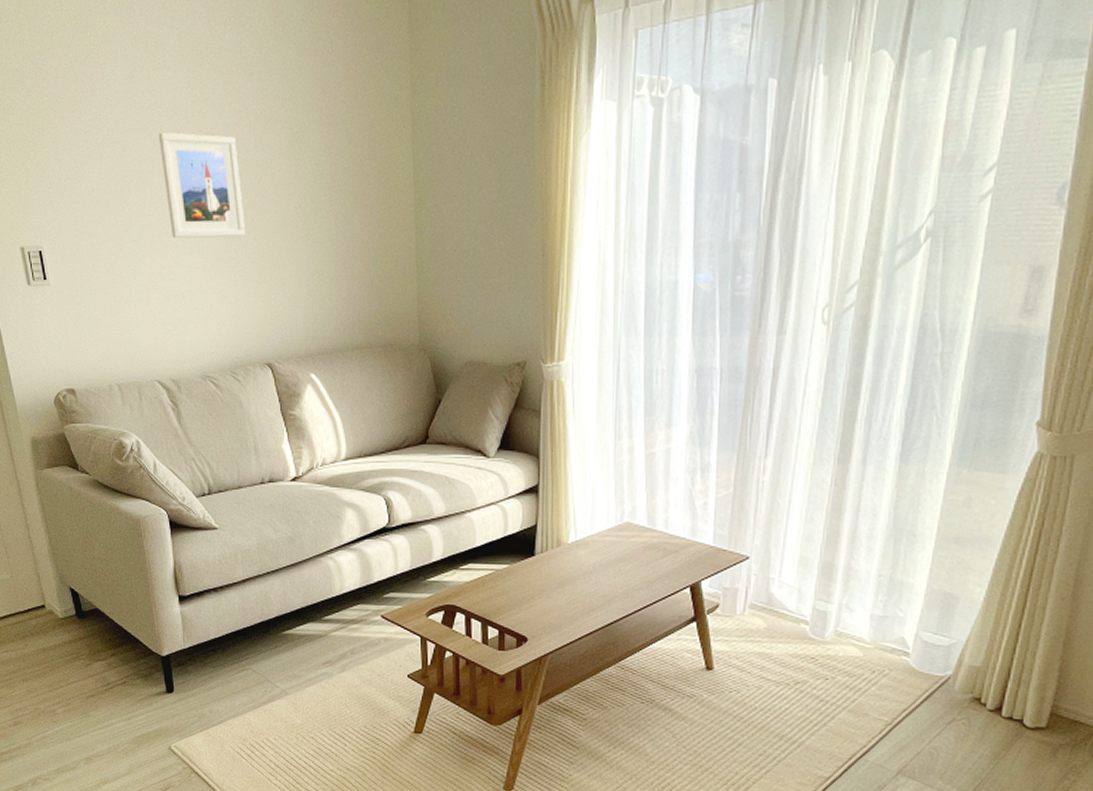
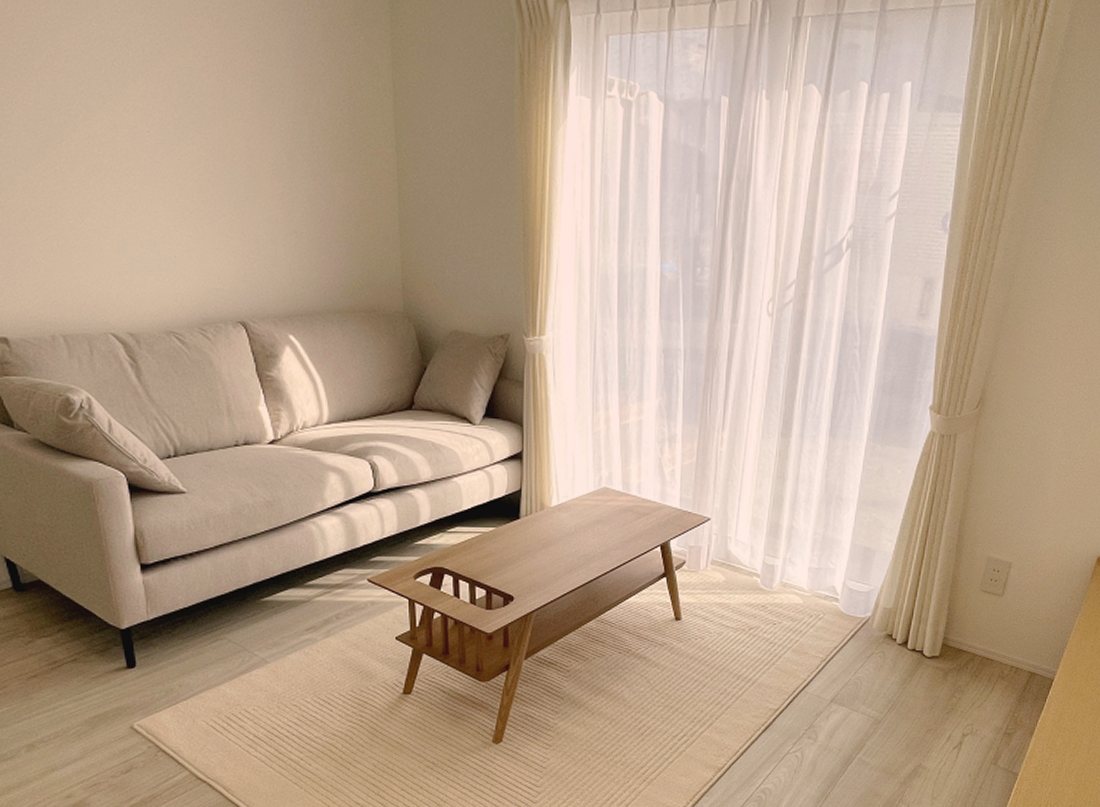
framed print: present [159,131,245,239] -> none [110,67,214,189]

